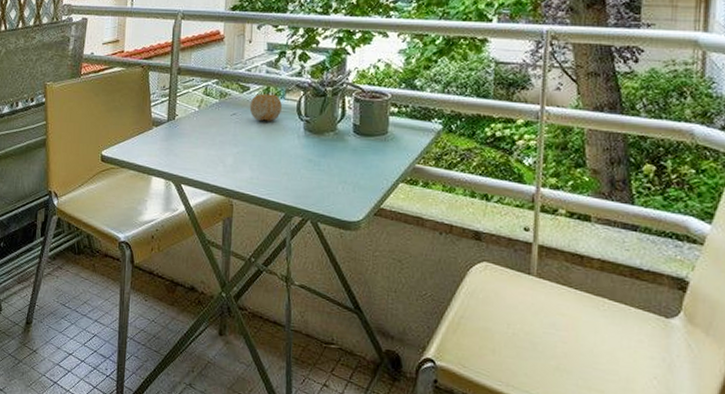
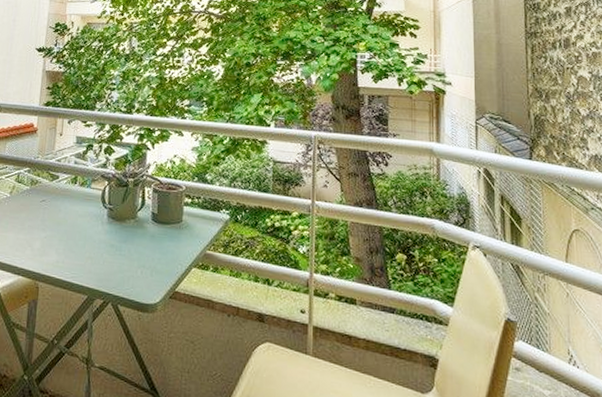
fruit: present [249,94,282,121] -> none [58,182,88,208]

